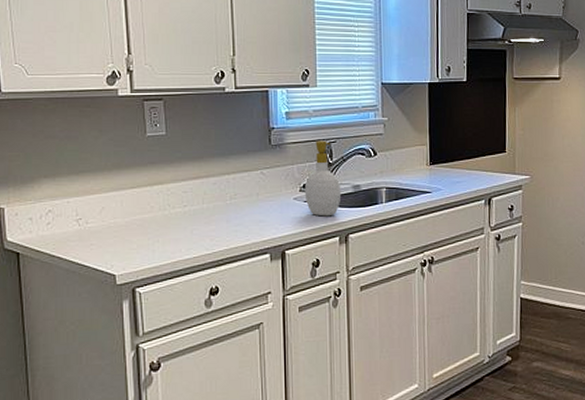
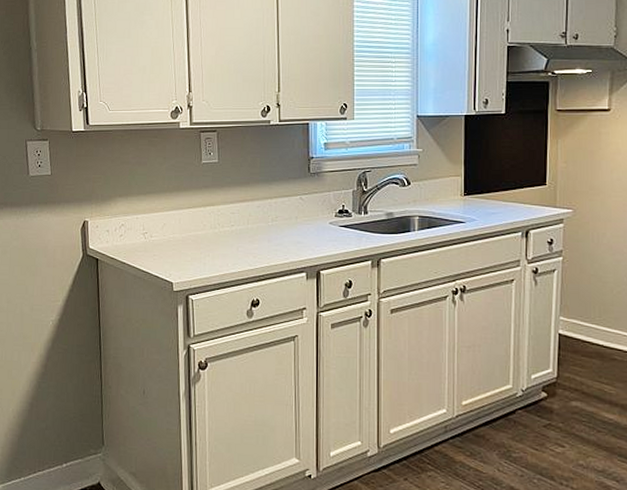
soap bottle: present [304,140,342,217] -> none [340,169,375,241]

